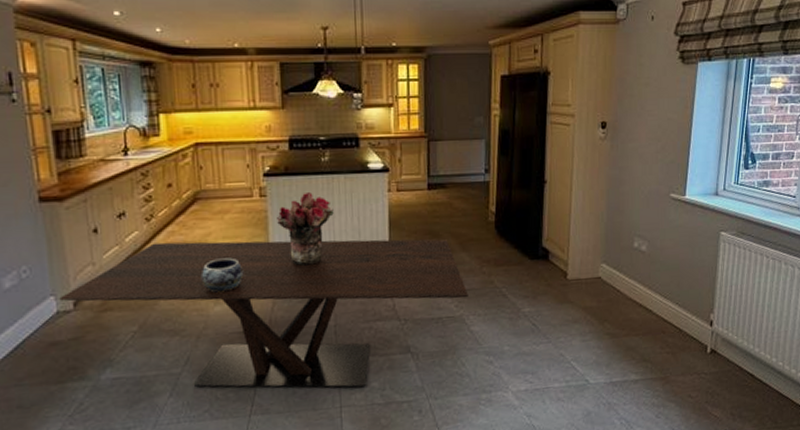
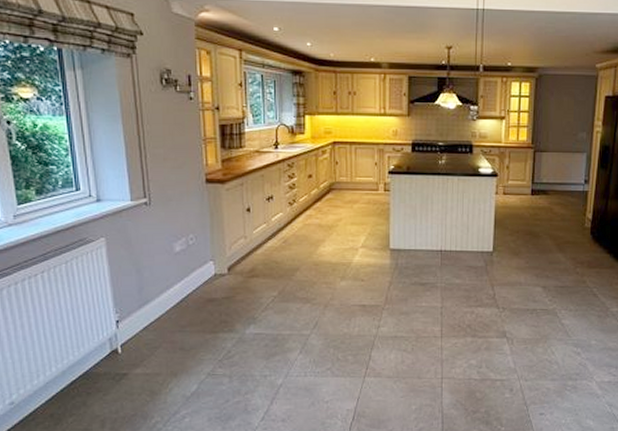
dining table: present [59,238,469,388] -> none [217,224,562,364]
decorative bowl: present [200,258,244,293] -> none [331,241,367,270]
bouquet: present [277,191,334,267] -> none [398,189,447,254]

